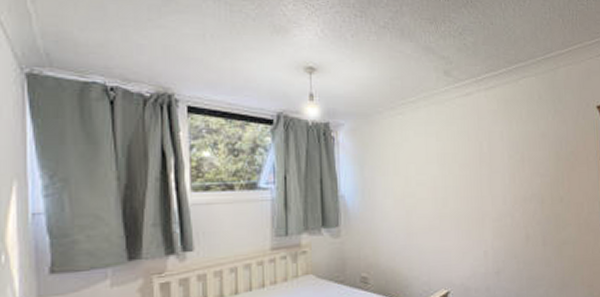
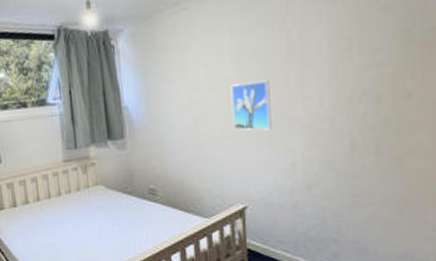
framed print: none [436,180,469,223] -> present [230,79,272,131]

